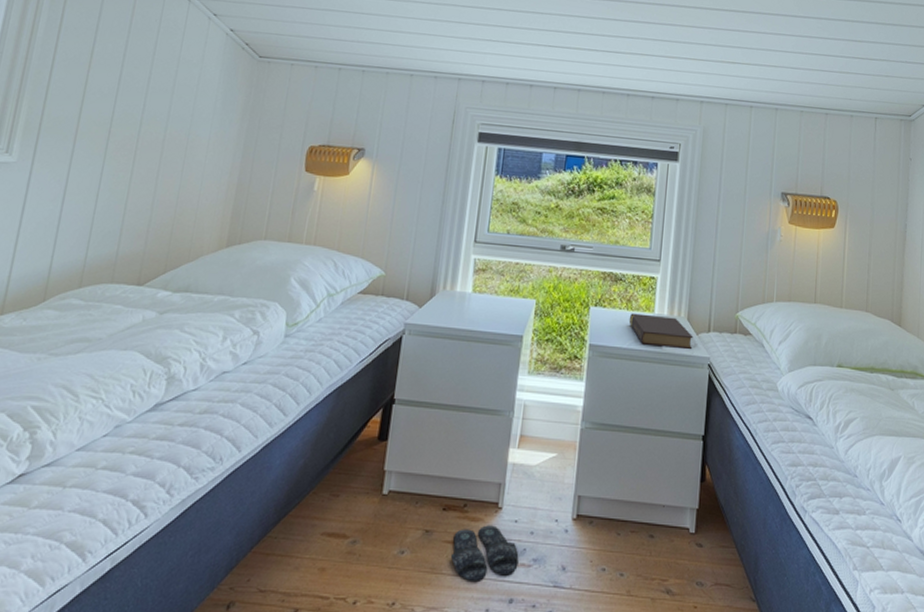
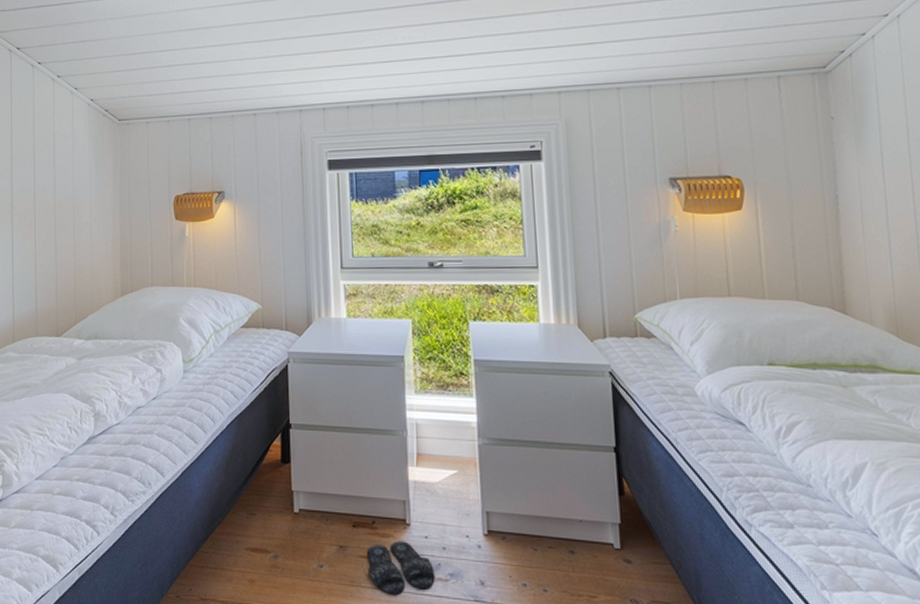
book: present [629,313,693,350] -> none [512,324,589,358]

